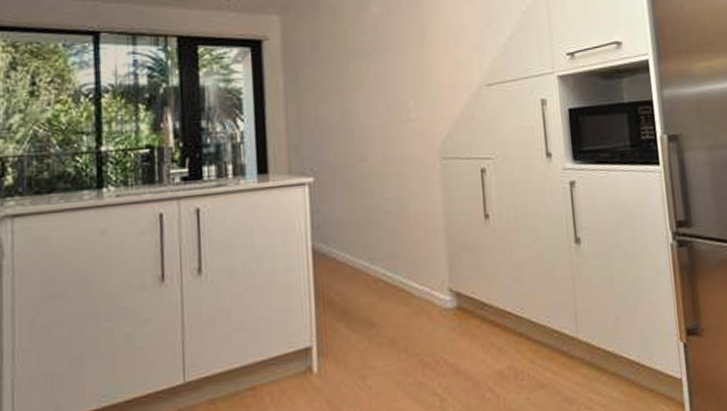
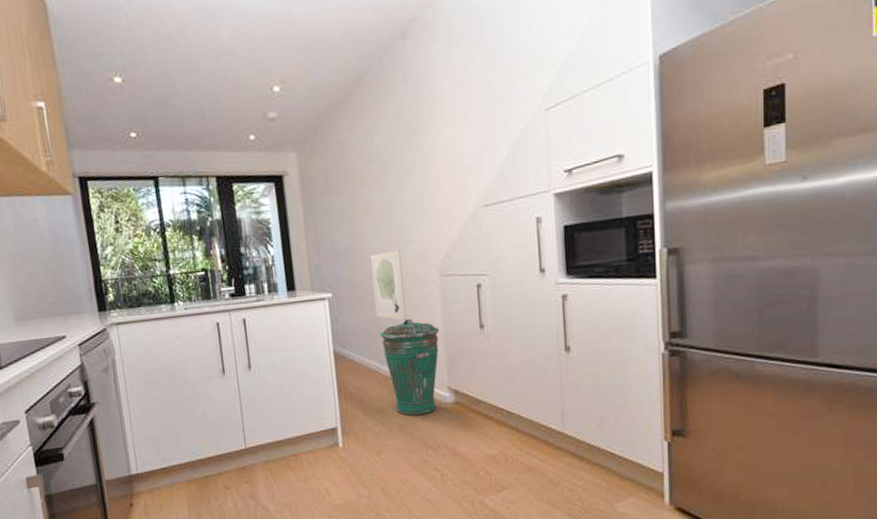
wall art: none [362,129,402,210] -> present [371,250,406,320]
trash can: none [370,207,440,327] -> present [380,318,440,416]

